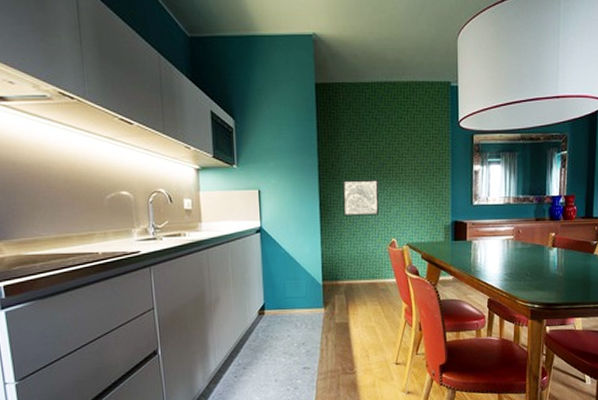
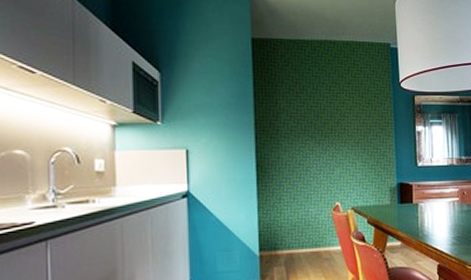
wall art: present [343,180,379,216] -> none [282,140,321,179]

